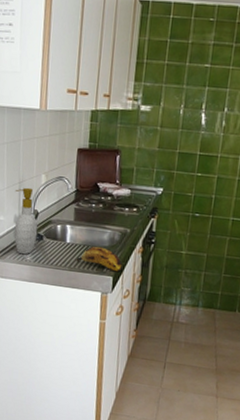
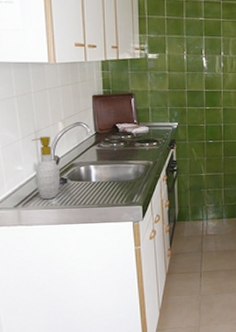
banana: present [76,246,122,272] -> none [104,180,150,201]

